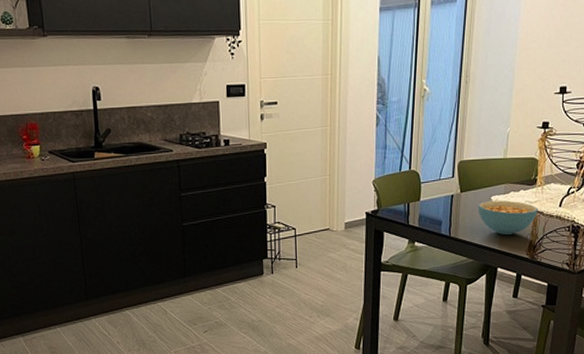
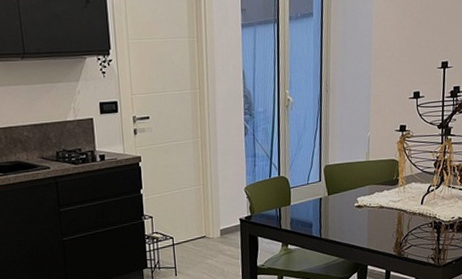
cereal bowl: present [477,200,538,236] -> none [345,200,401,234]

